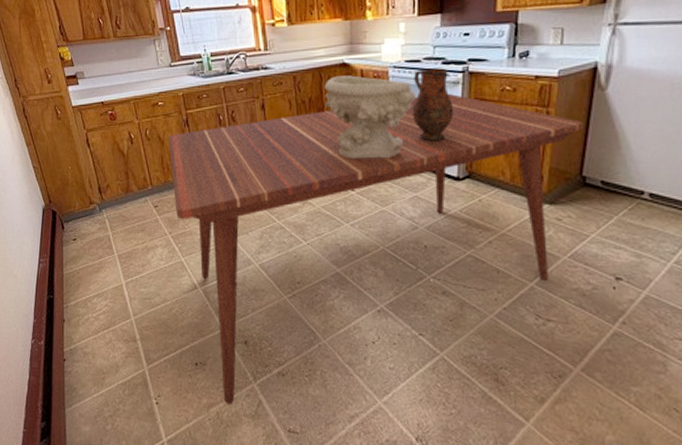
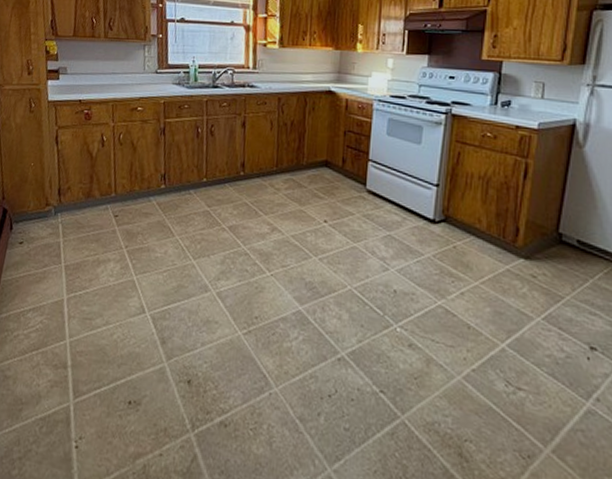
dining table: present [168,93,584,405] -> none [136,132,562,457]
decorative bowl: present [324,75,416,160] -> none [306,102,399,193]
pitcher: present [412,68,454,142] -> none [393,105,435,181]

